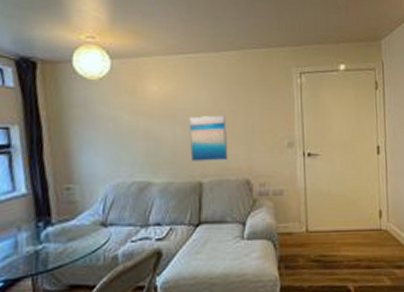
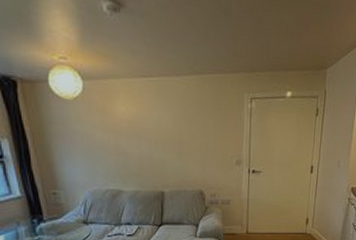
wall art: present [189,115,228,161] -> none [153,134,186,175]

